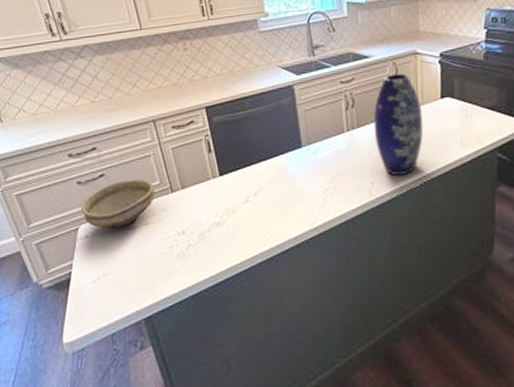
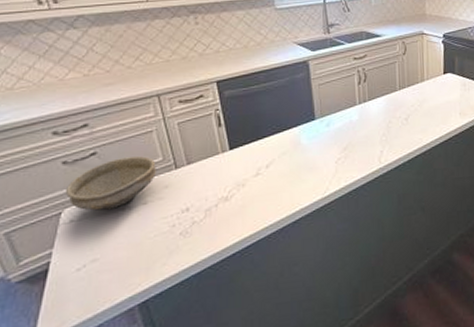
vase: present [373,74,424,175] -> none [383,52,428,144]

